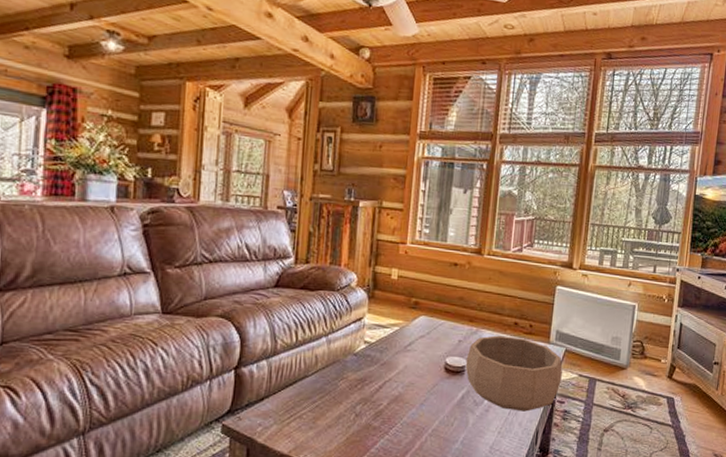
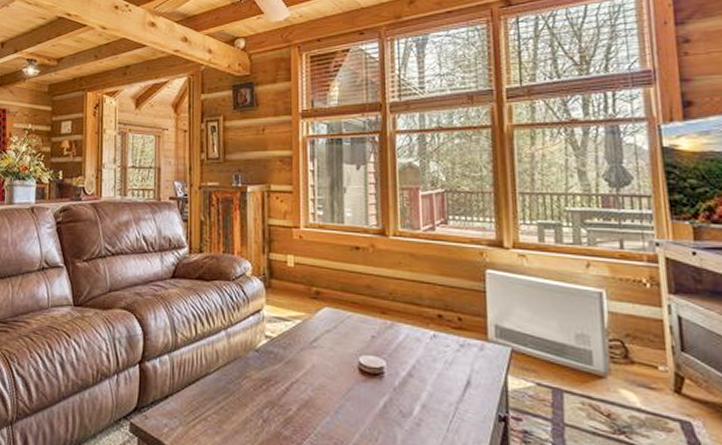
decorative bowl: present [465,335,563,412] -> none [383,330,513,429]

